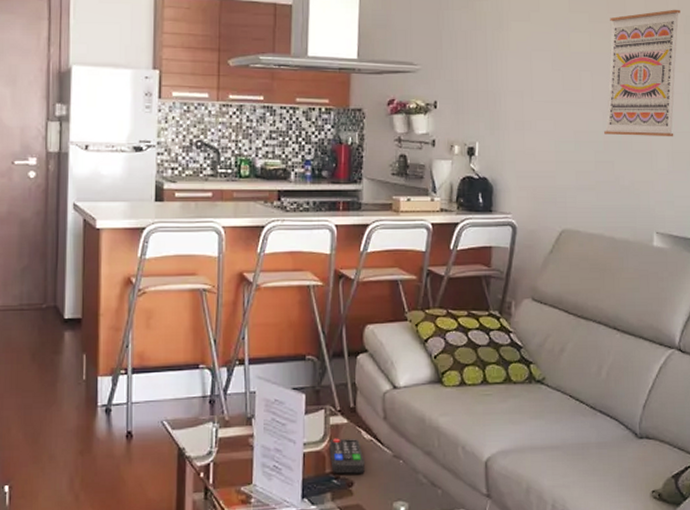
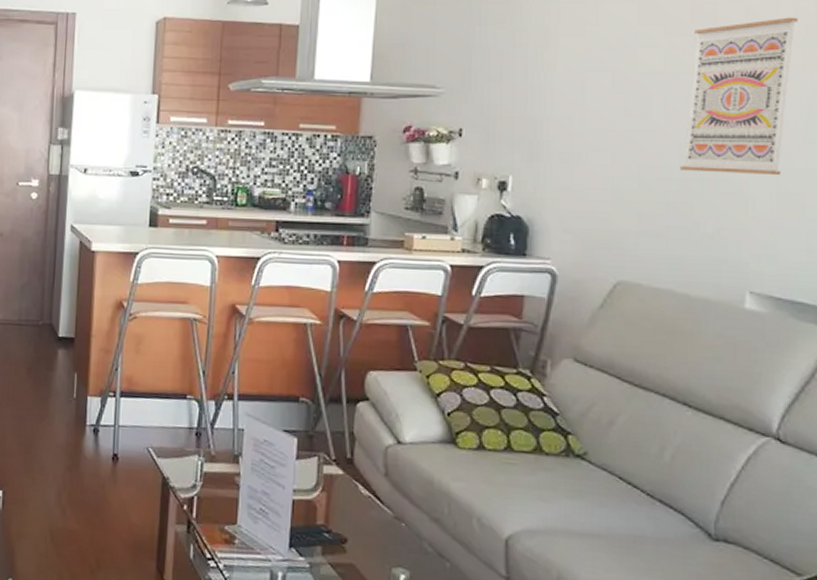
remote control: present [329,438,365,474] -> none [321,489,361,531]

